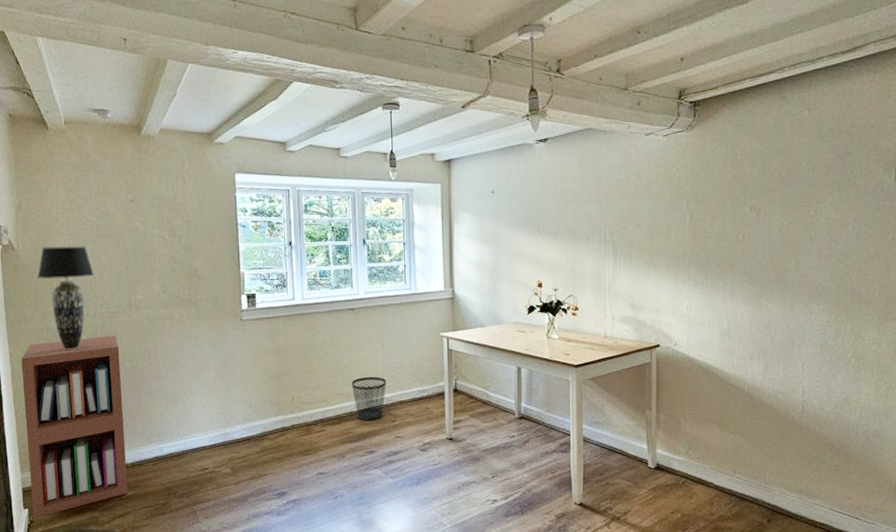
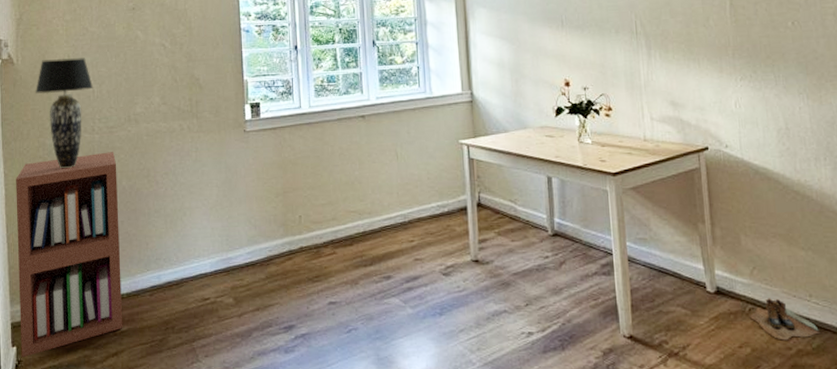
wastebasket: present [351,376,387,420] -> none [364,190,403,241]
boots: none [683,473,740,508] -> present [750,298,821,341]

